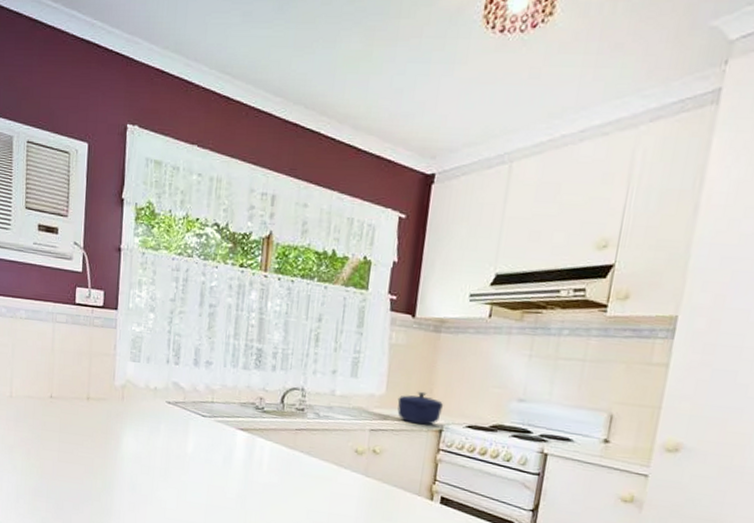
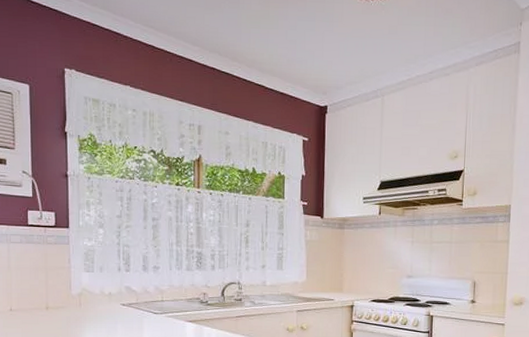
cooking pot: present [397,391,444,425] -> none [316,276,353,303]

